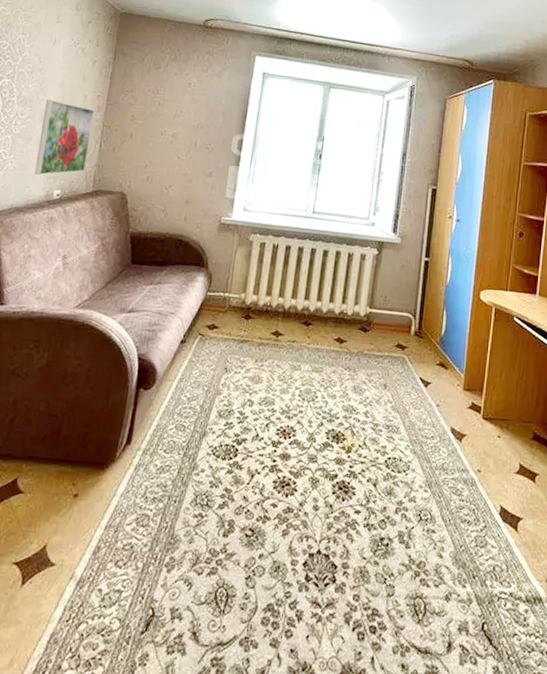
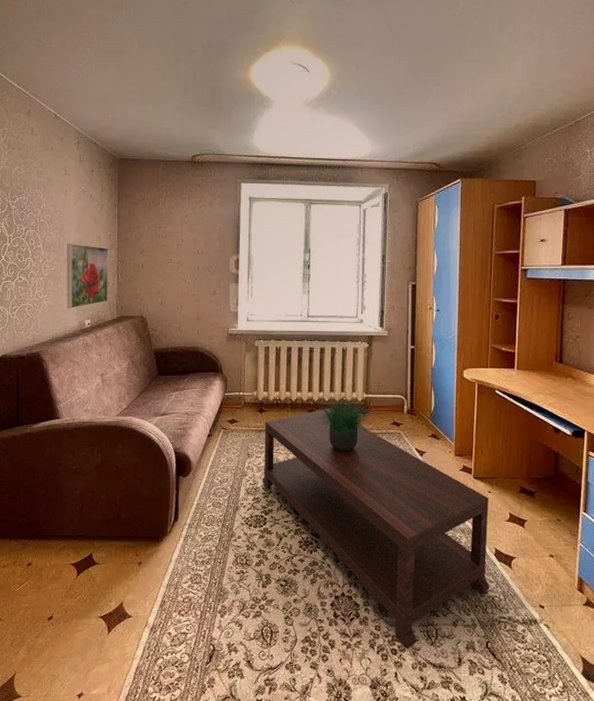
coffee table: none [238,321,497,627] -> present [262,408,490,649]
potted plant: none [310,297,378,376] -> present [317,386,375,452]

